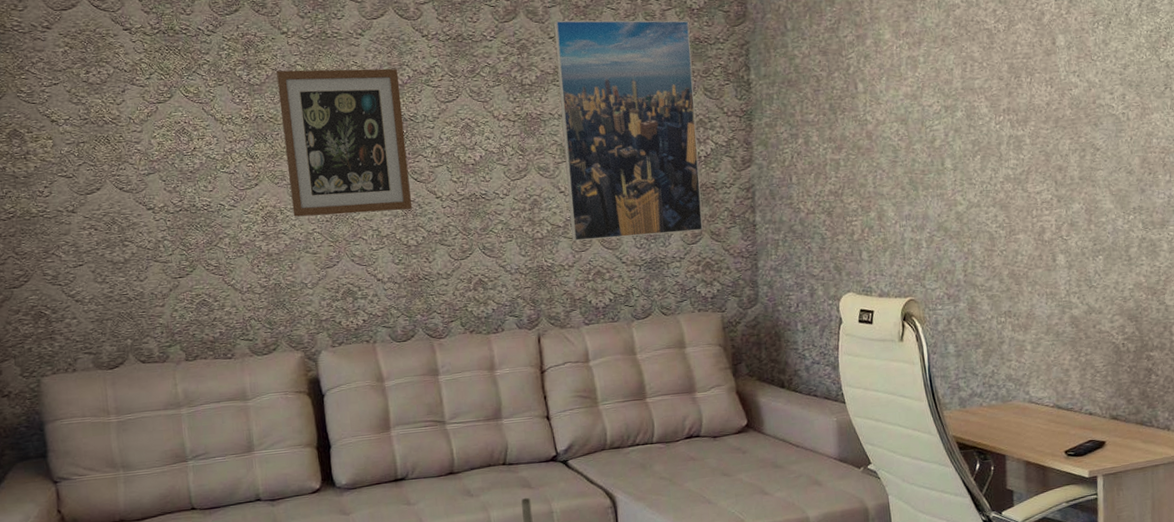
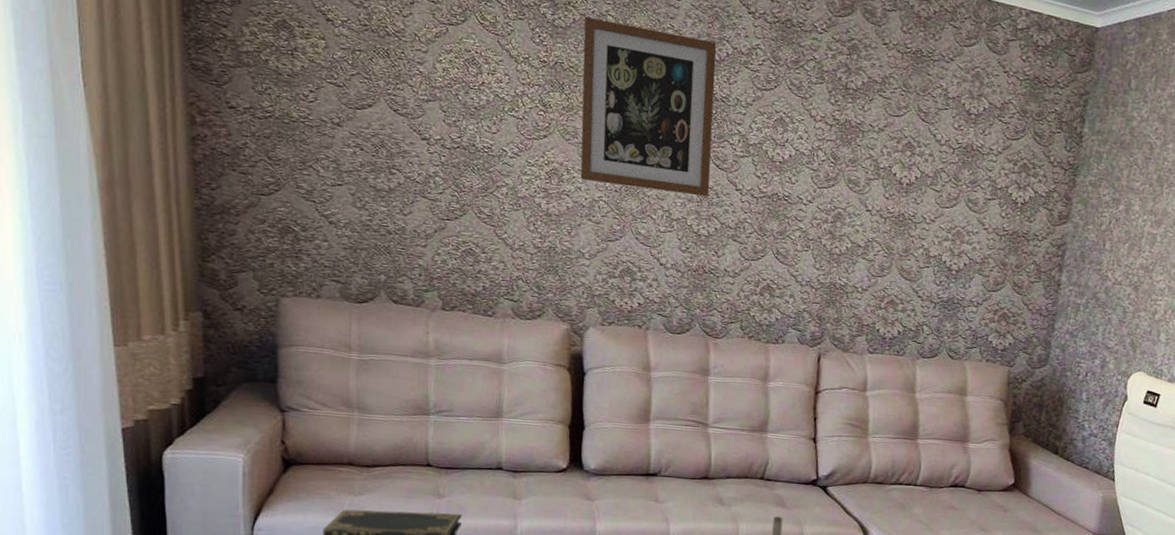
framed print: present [553,20,703,241] -> none [870,26,1032,280]

